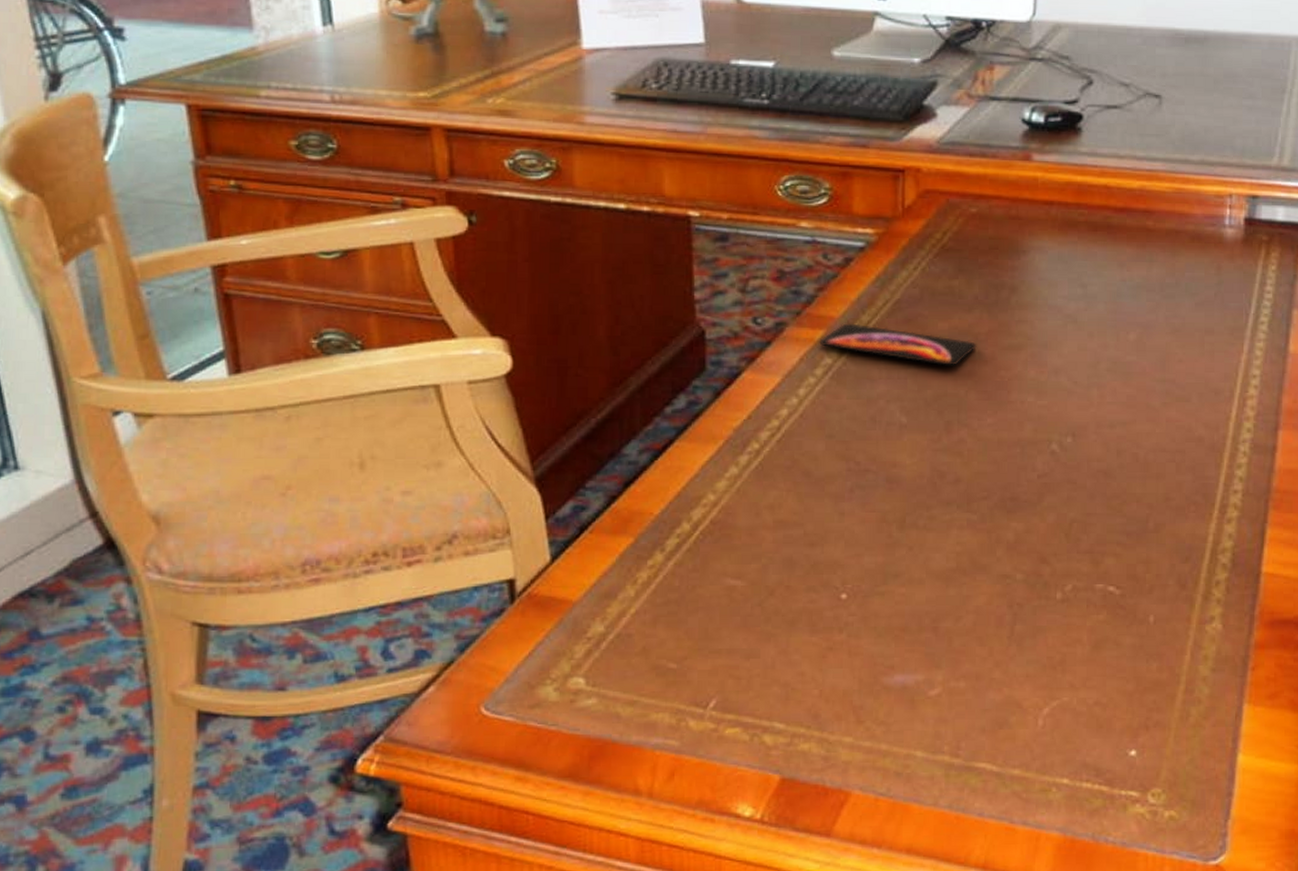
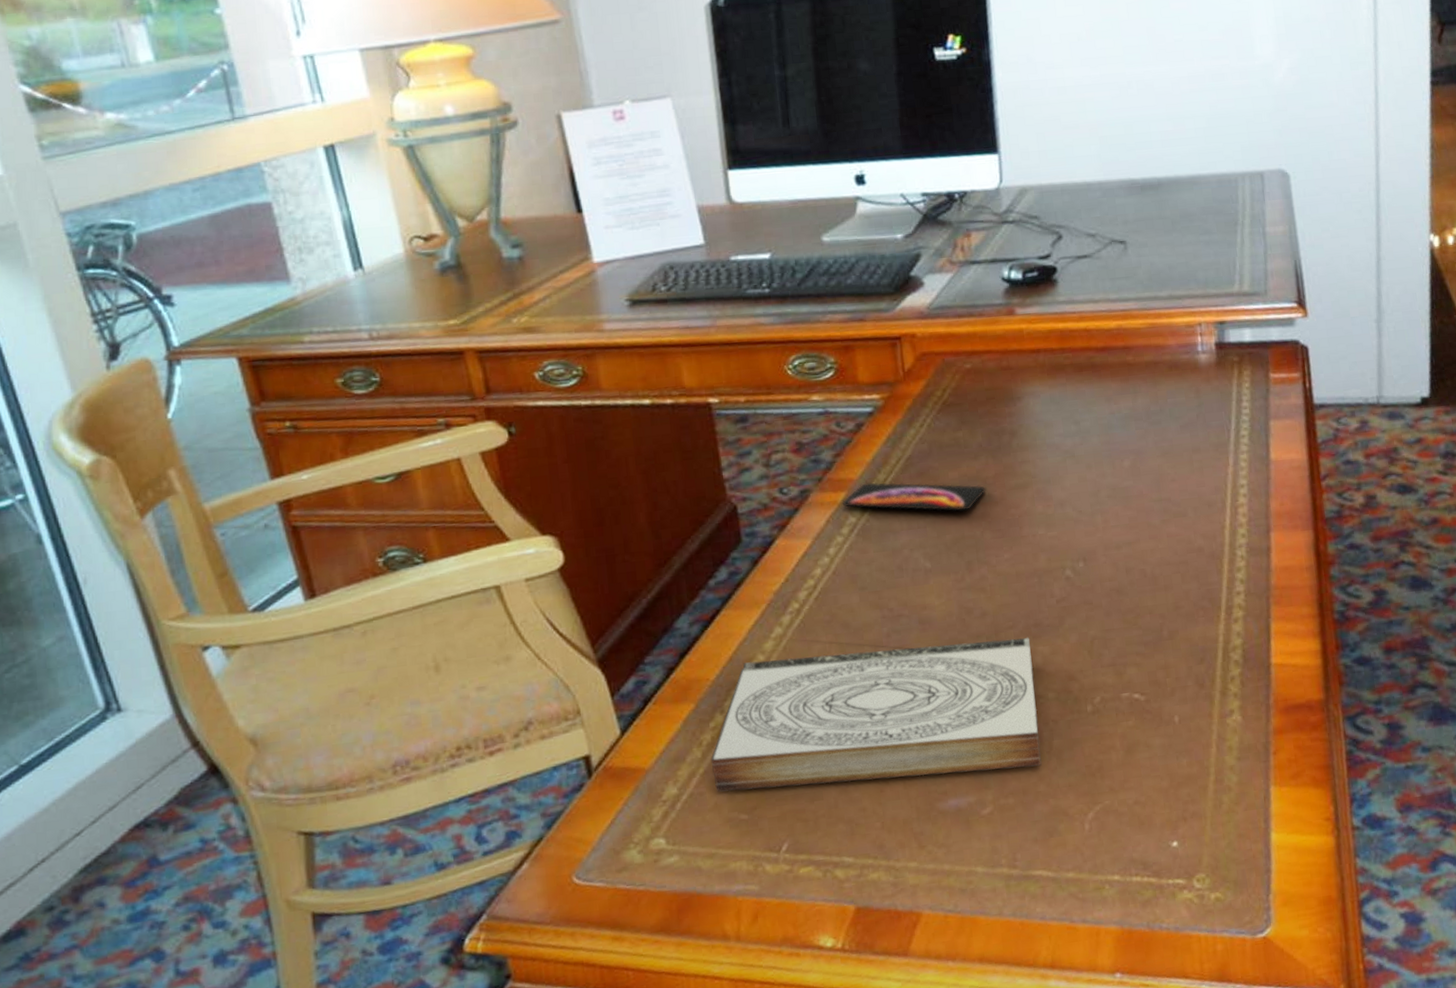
book: none [644,499,1003,652] -> present [710,638,1042,792]

